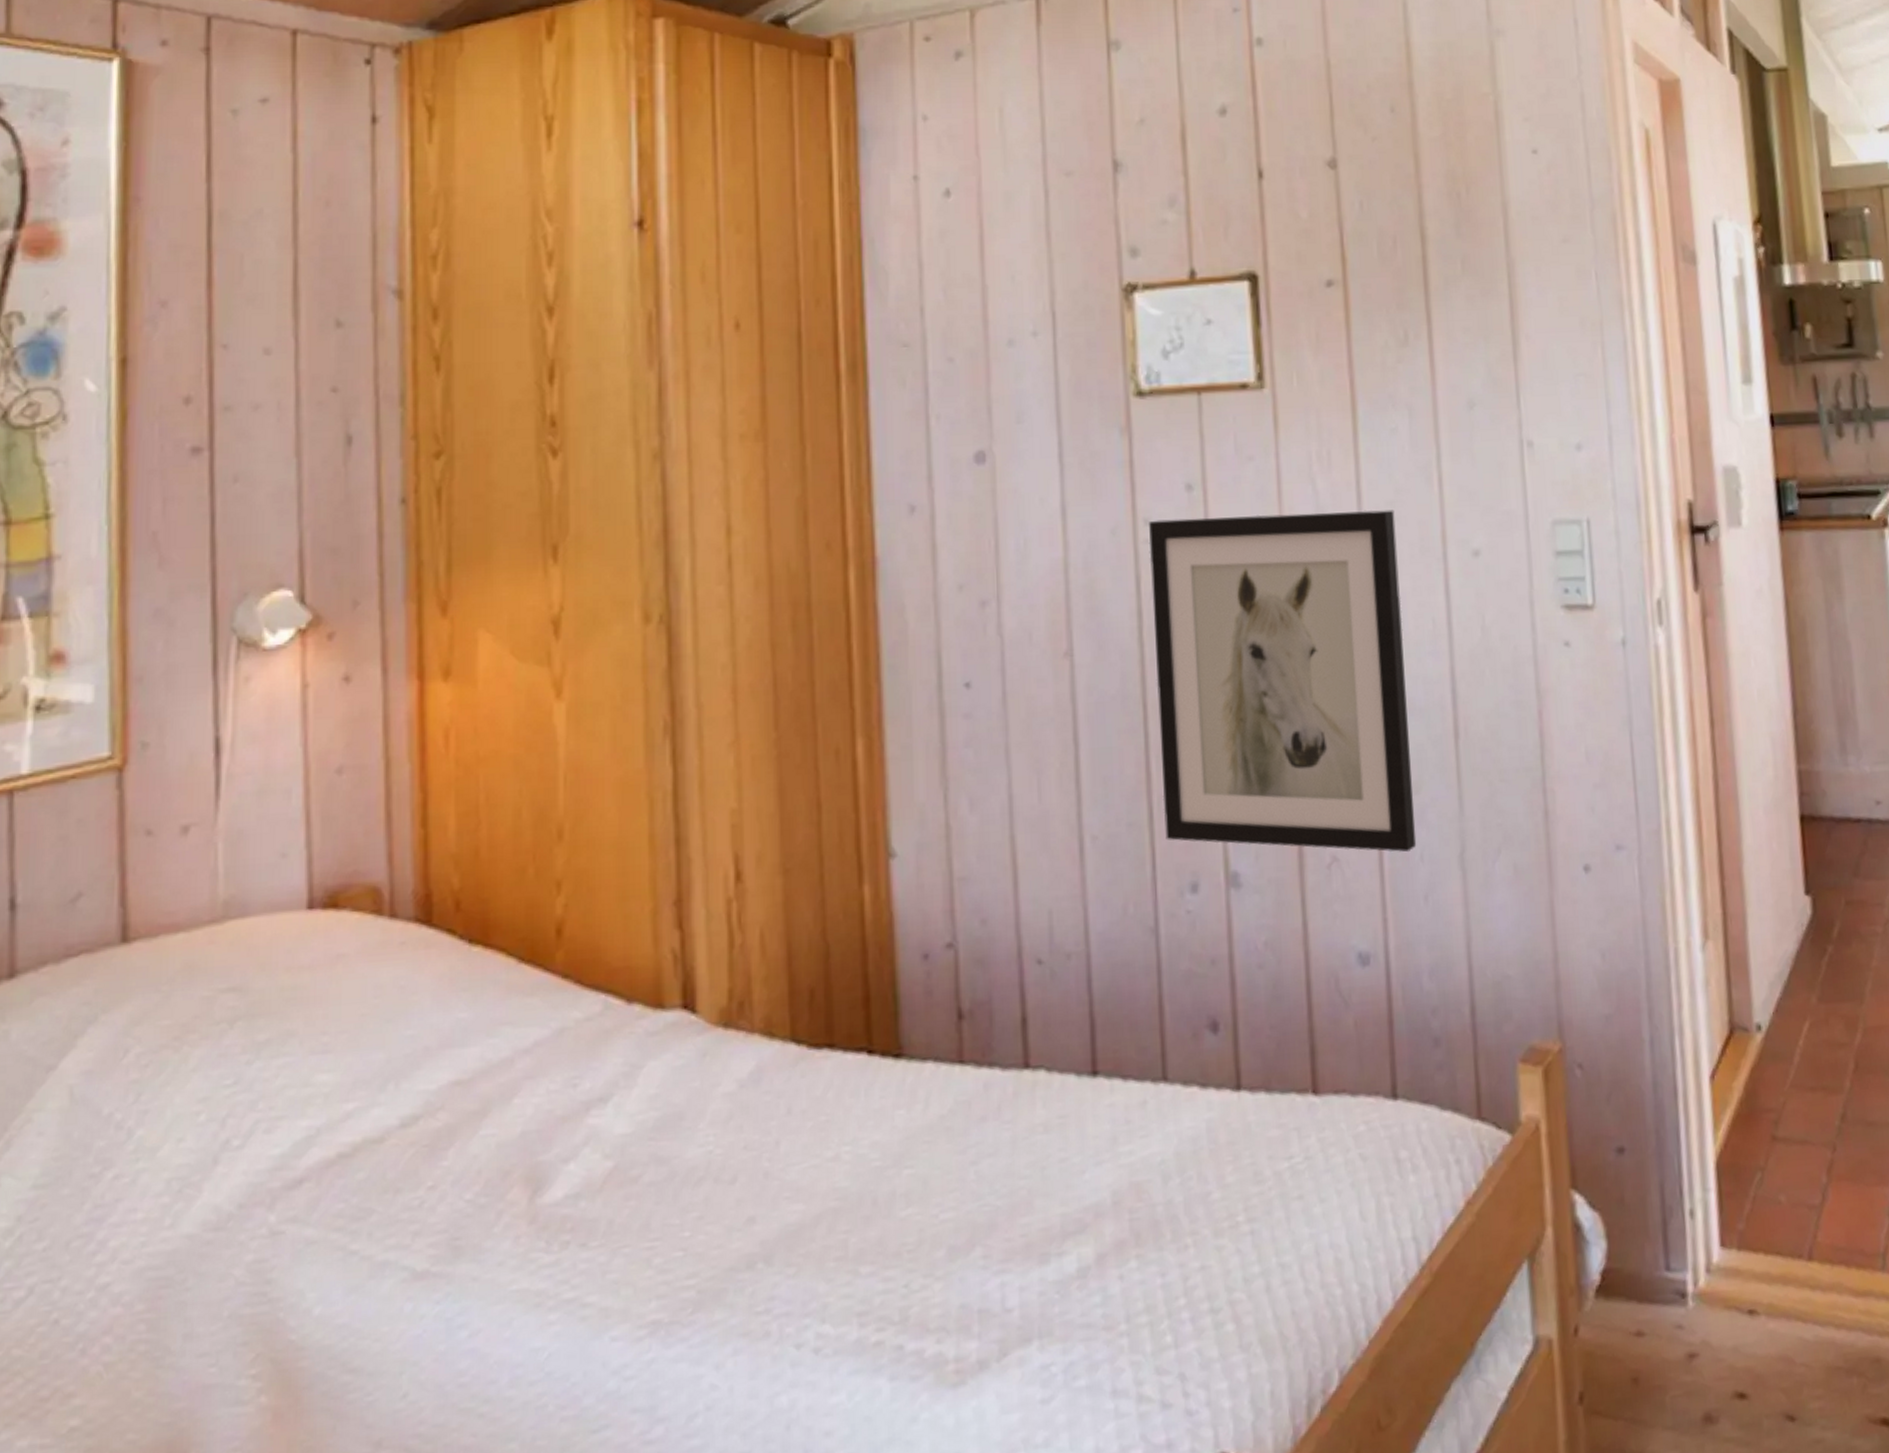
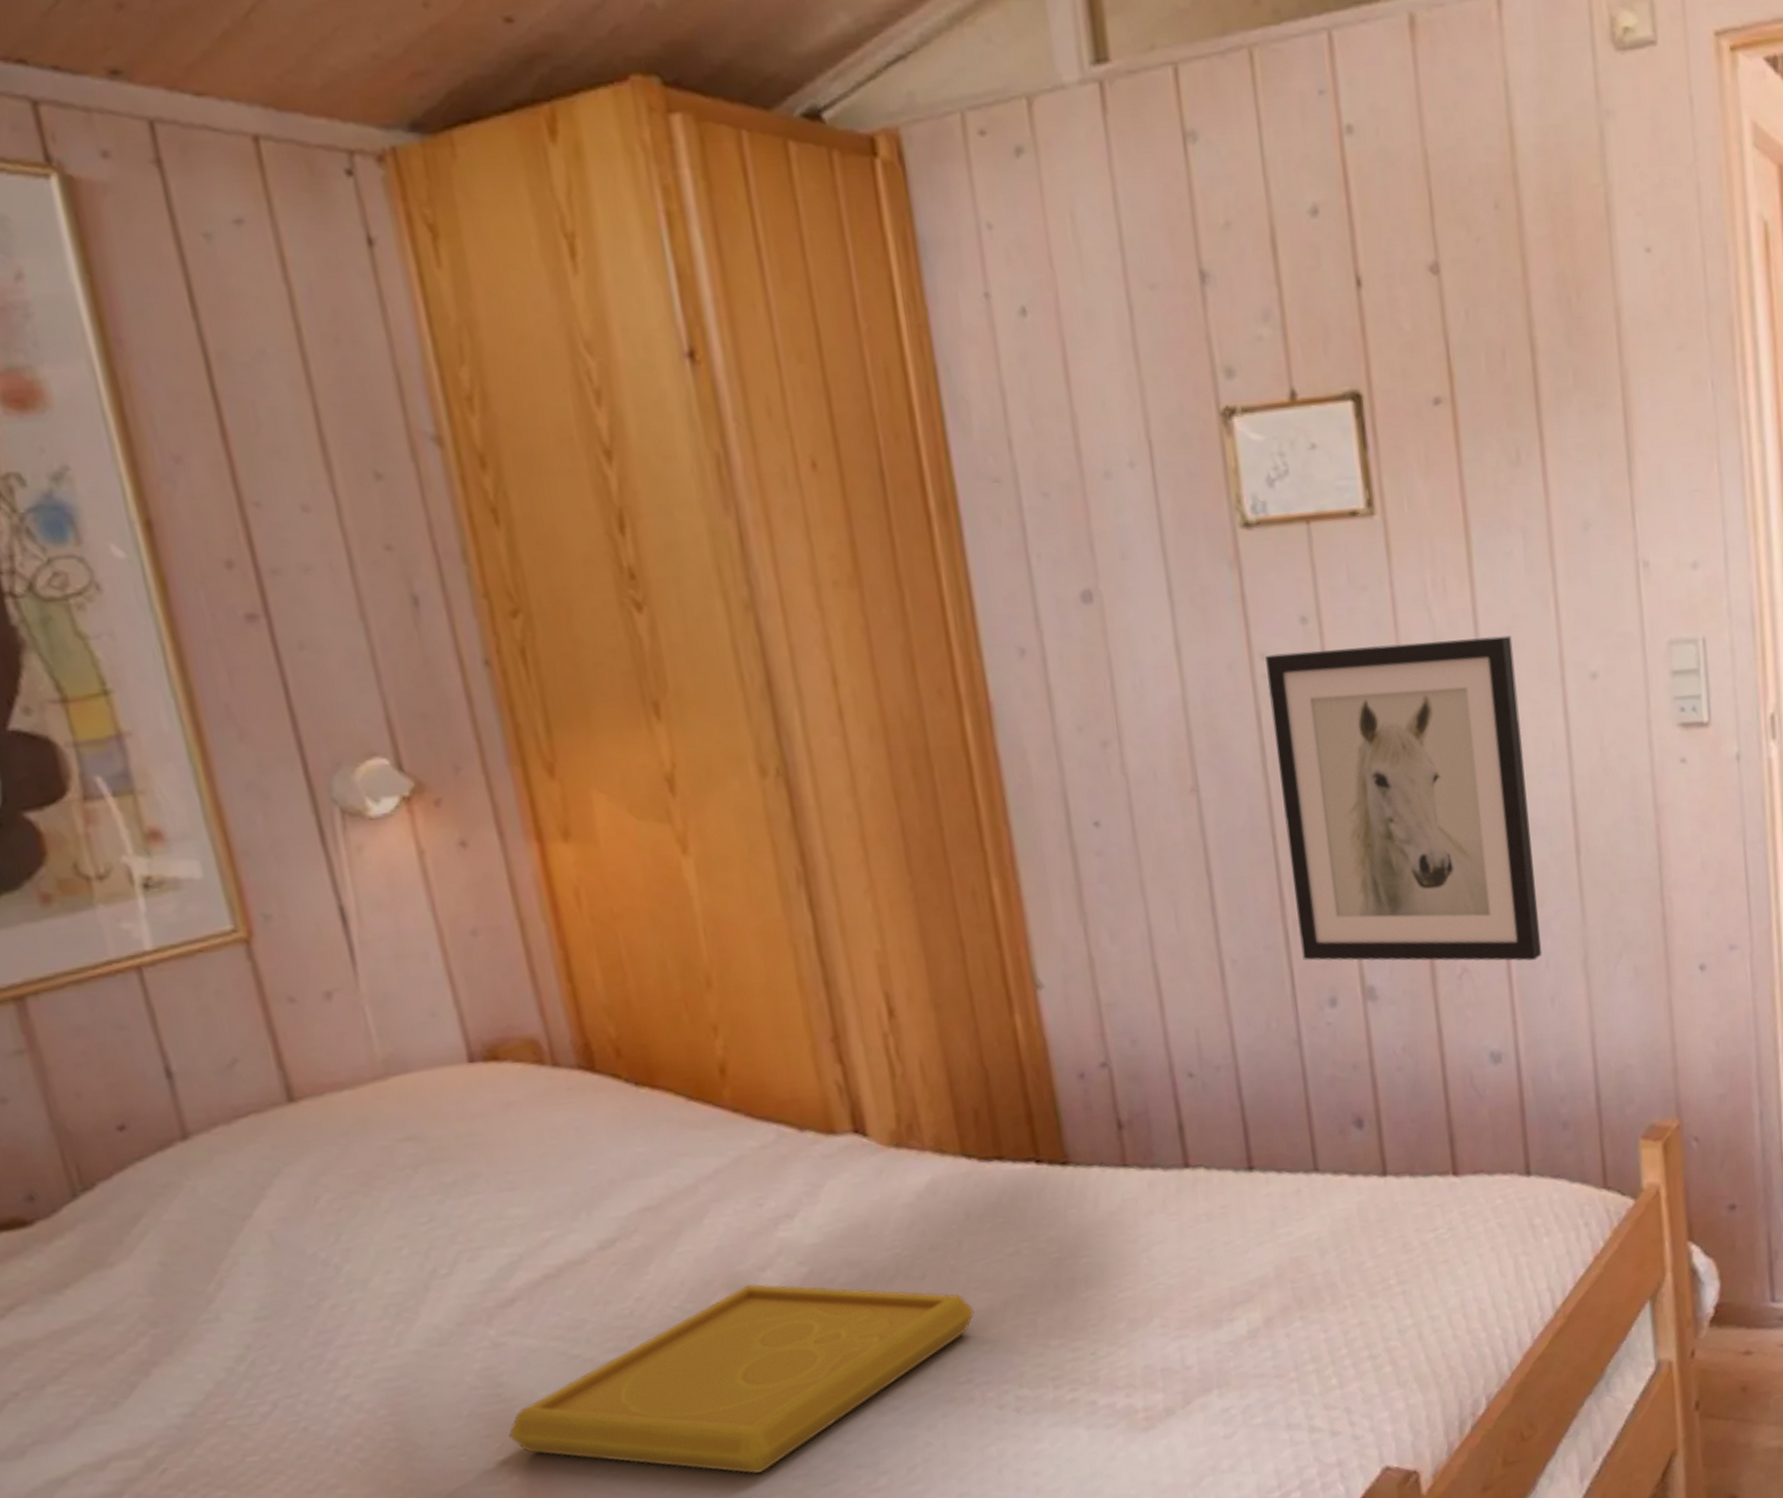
serving tray: none [266,1178,783,1411] -> present [508,1284,975,1474]

